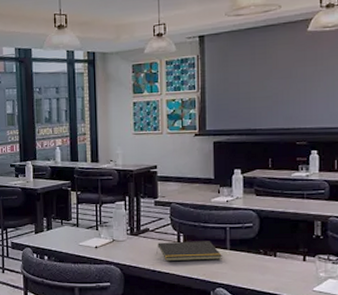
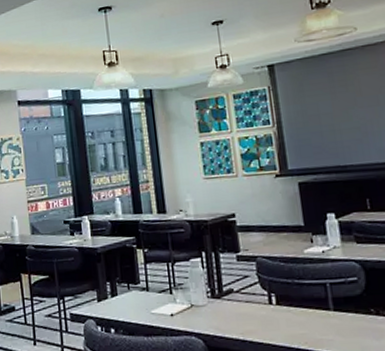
notepad: present [156,241,222,262] -> none [244,301,326,329]

